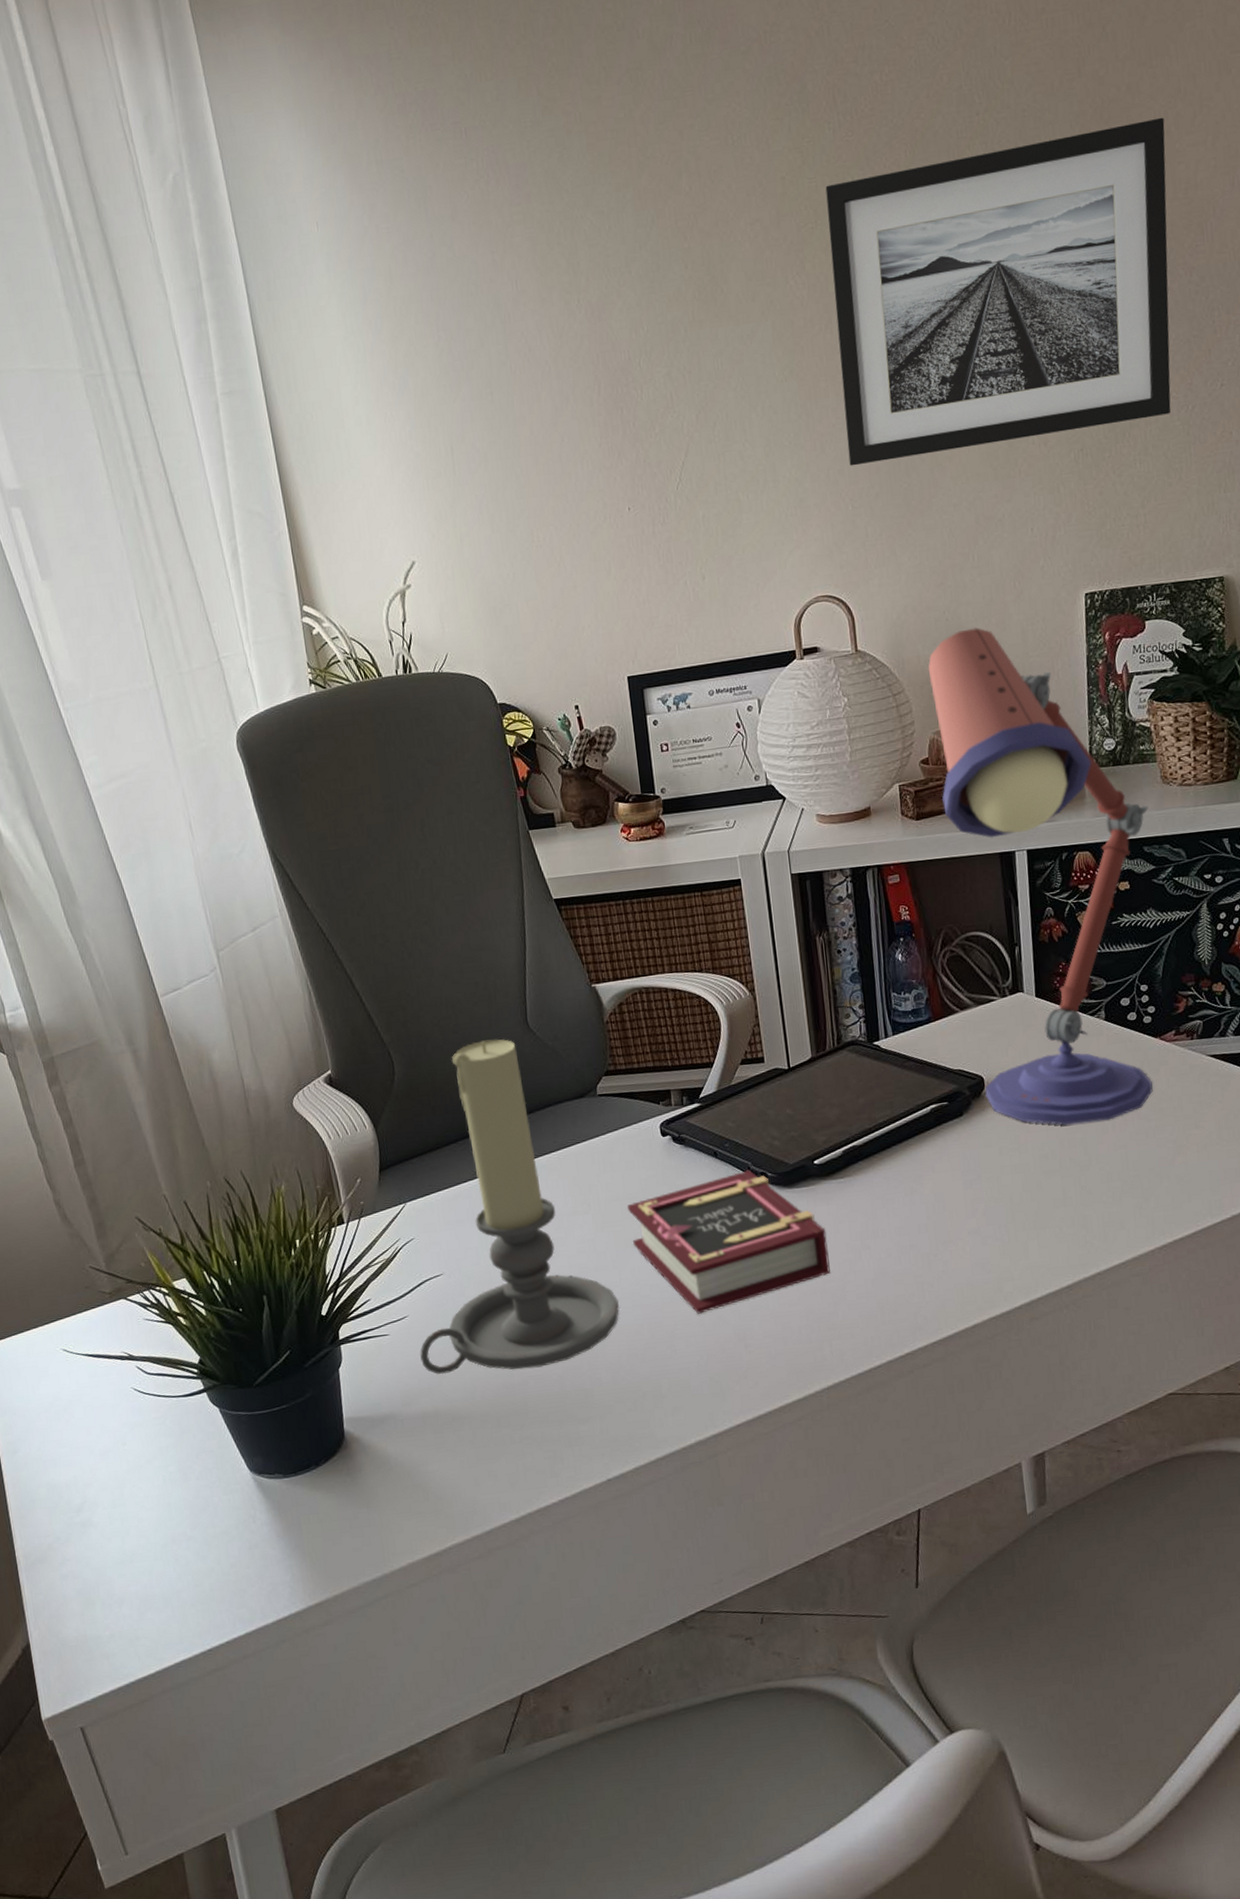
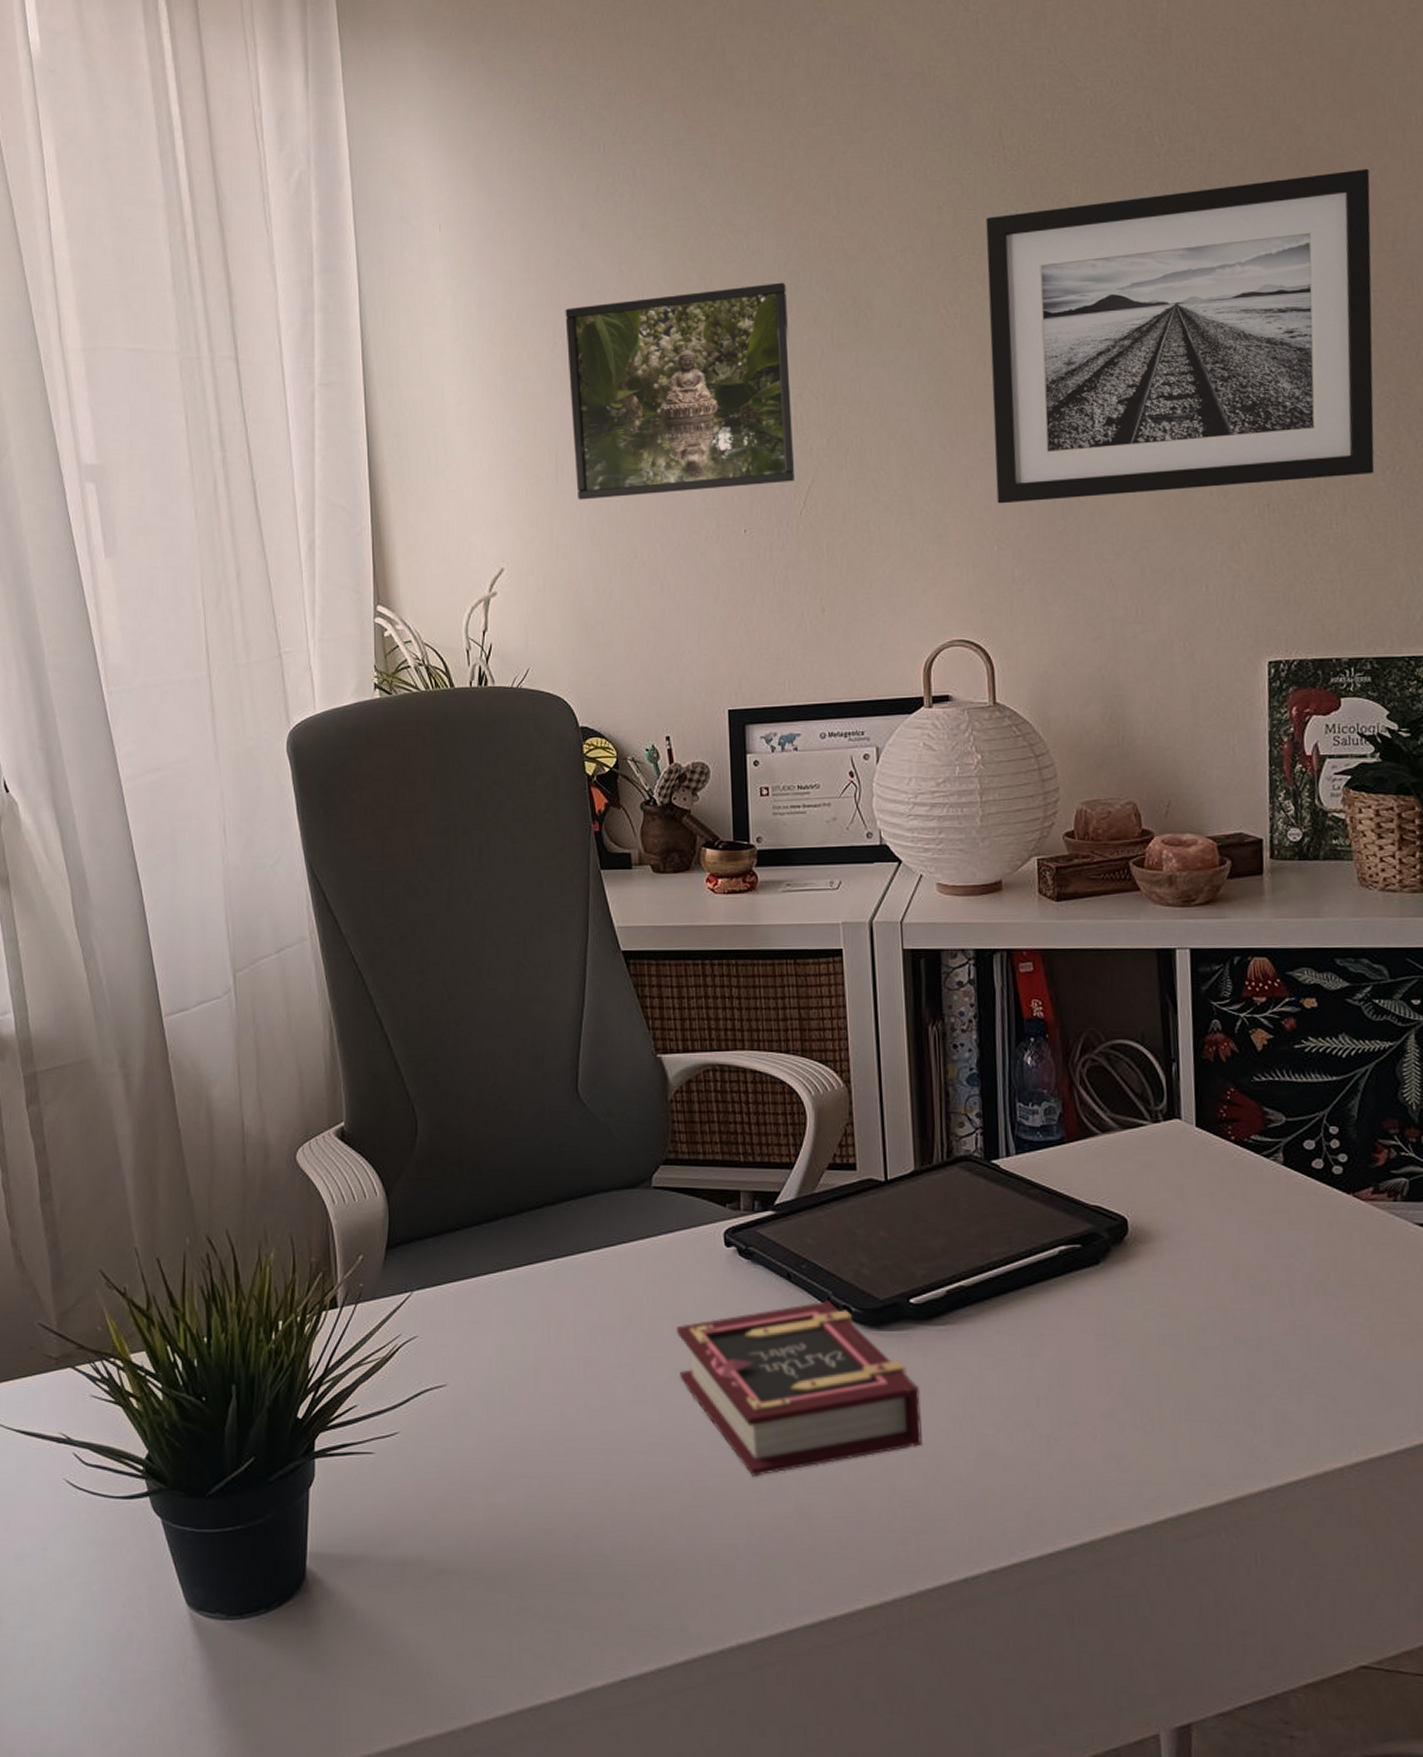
candle holder: present [419,1038,620,1375] -> none [407,1106,657,1519]
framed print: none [445,262,672,491] -> present [565,282,797,500]
desk lamp: present [928,627,1153,1126] -> none [1078,689,1344,1291]

